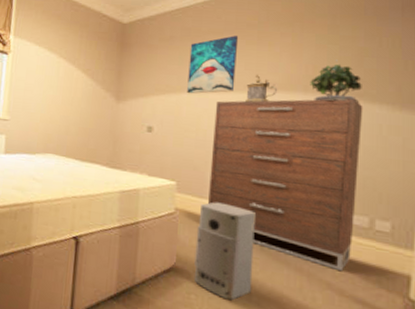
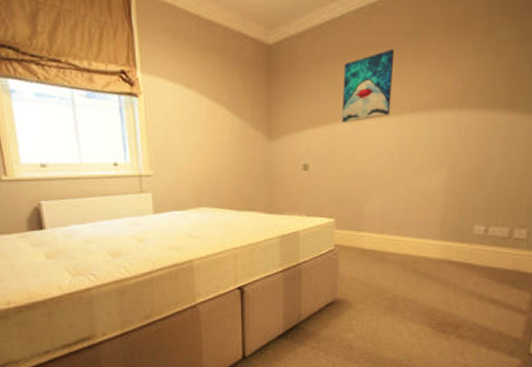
air purifier: present [194,202,255,301] -> none [354,233,410,320]
dresser: present [208,99,363,272] -> none [366,111,513,280]
beer mug: present [244,74,277,102] -> none [400,93,432,125]
potted plant: present [310,60,362,103] -> none [464,68,514,117]

